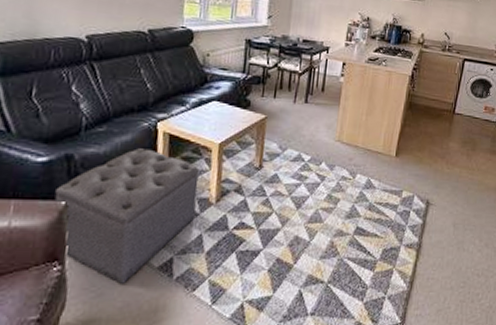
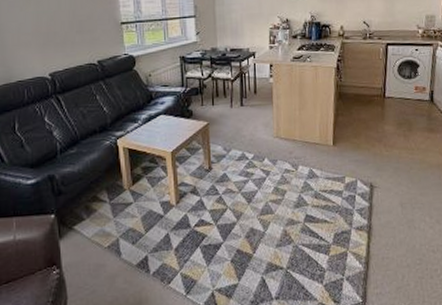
ottoman: present [54,148,200,284] -> none [45,163,160,282]

